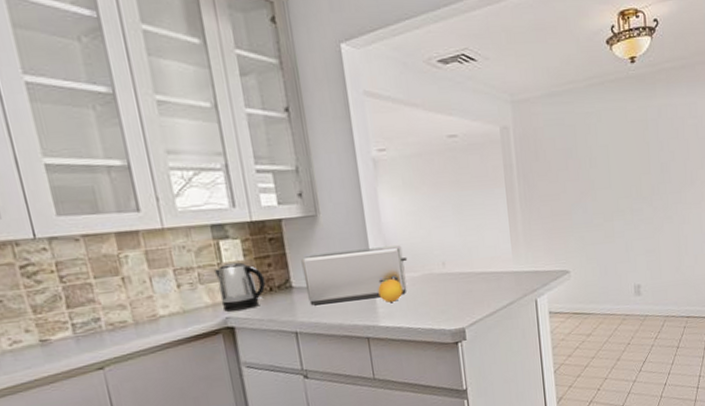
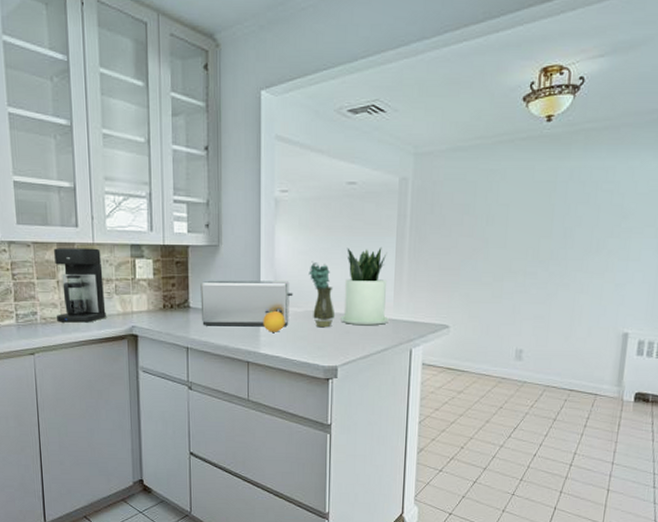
coffee maker: none [111,233,192,326] -> present [53,248,106,323]
kettle: present [213,262,266,312] -> none [128,279,168,321]
vase: none [420,221,455,291] -> present [308,261,335,328]
planter: none [457,199,511,283] -> present [339,246,390,326]

